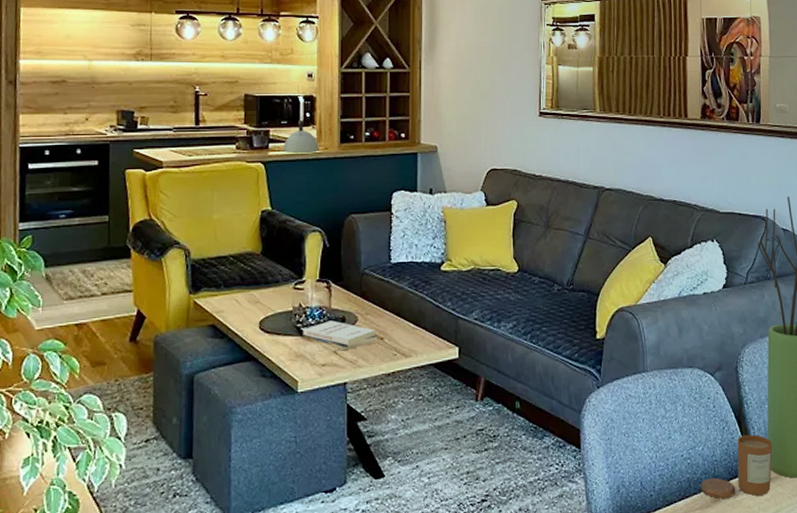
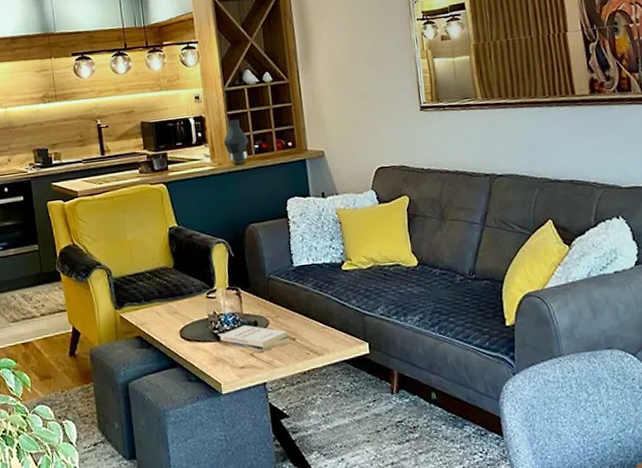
kettle: present [283,119,319,153] -> none [181,139,214,172]
vase: none [332,103,360,152] -> present [223,118,249,166]

